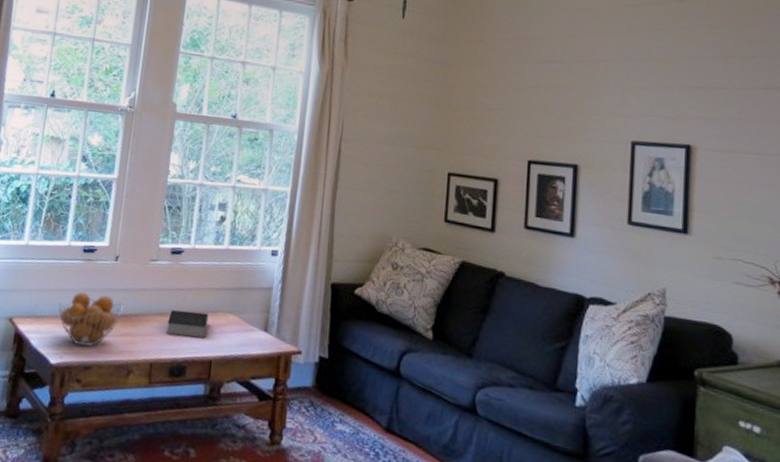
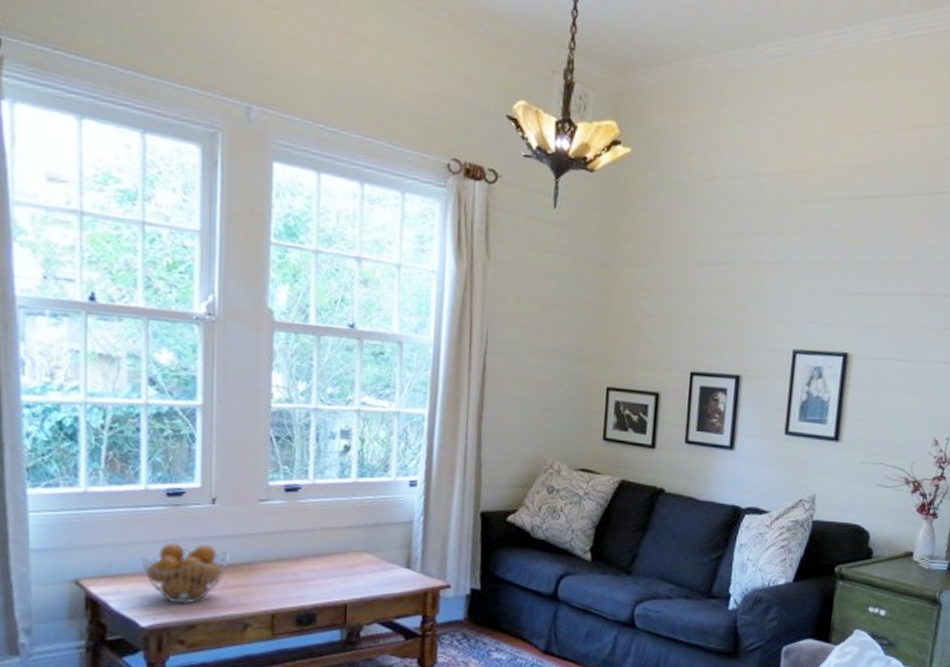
book: present [166,310,209,338] -> none [288,553,339,582]

